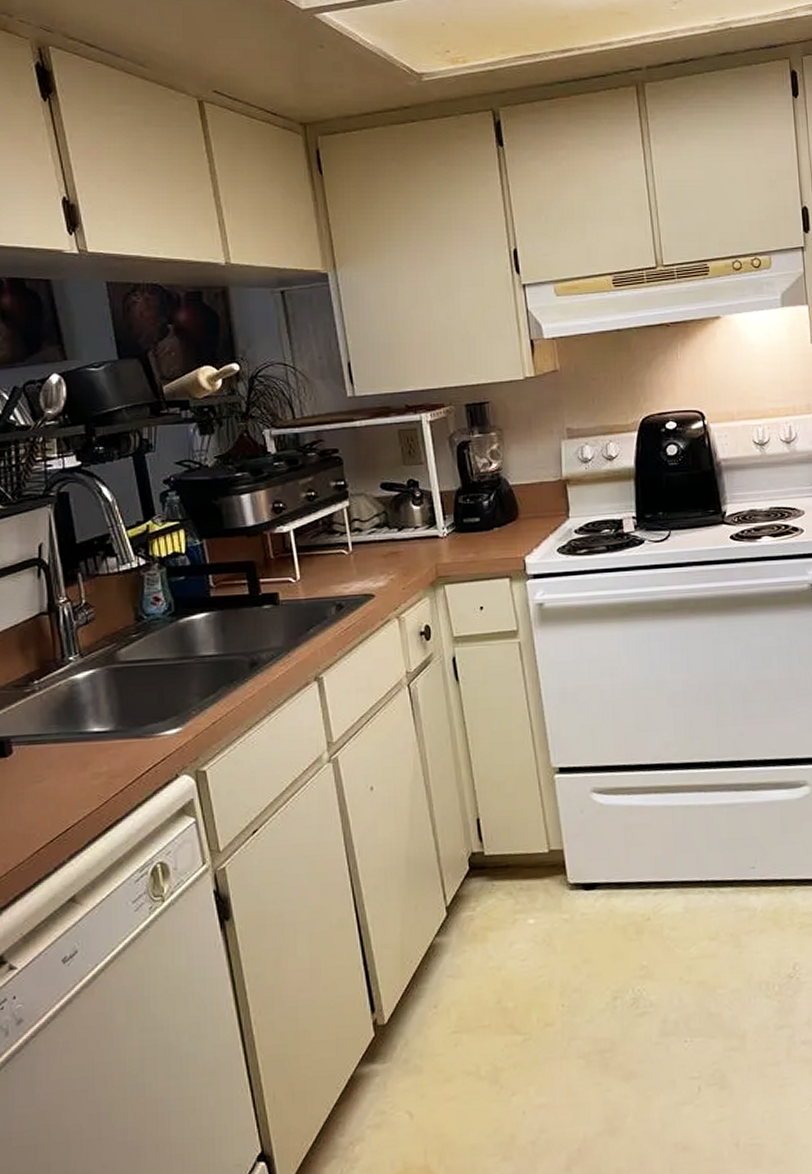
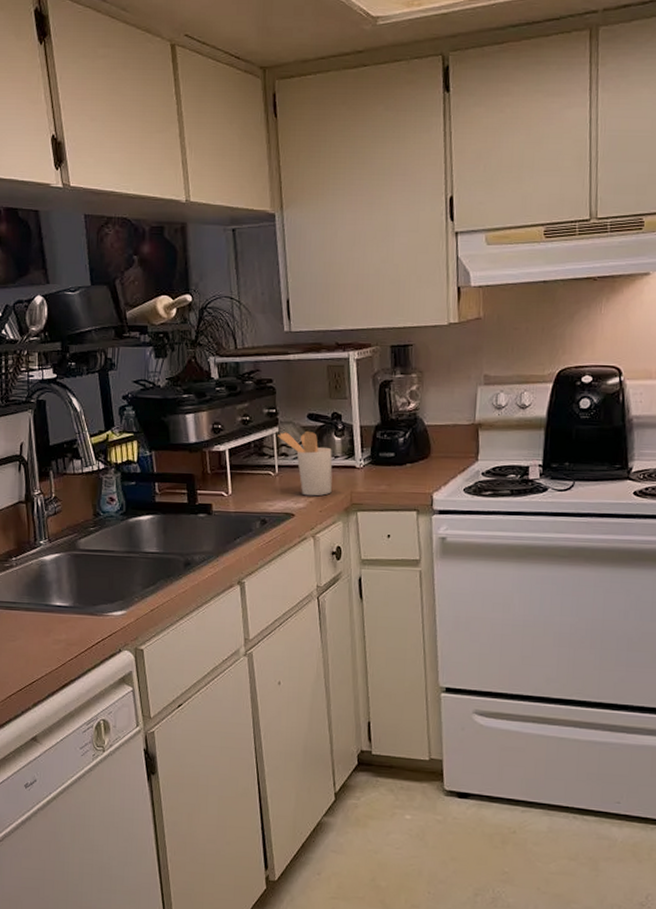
utensil holder: none [349,501,414,573] -> present [278,430,333,496]

